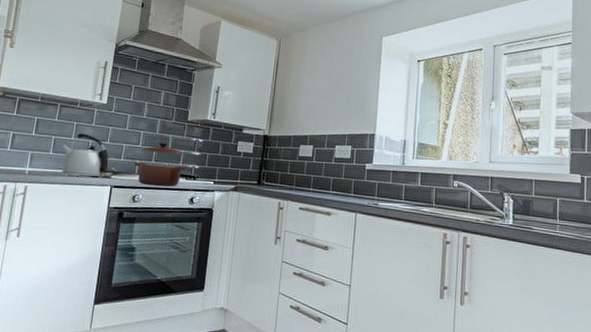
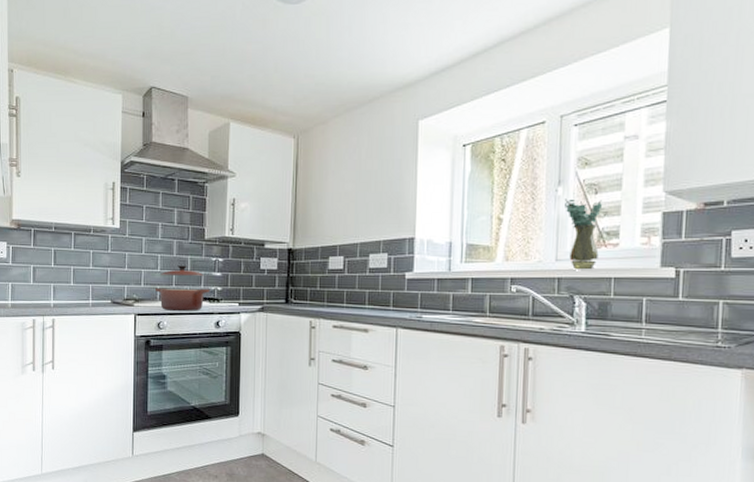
kettle: present [61,133,109,178] -> none [81,261,130,307]
vase: none [496,112,525,172] -> present [564,198,602,270]

